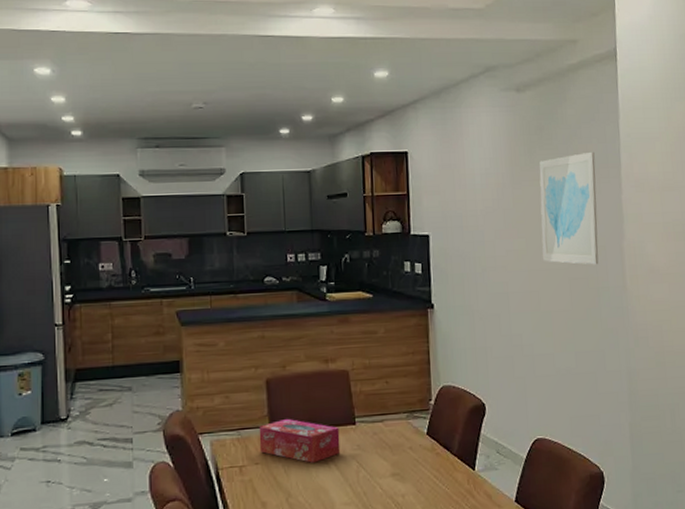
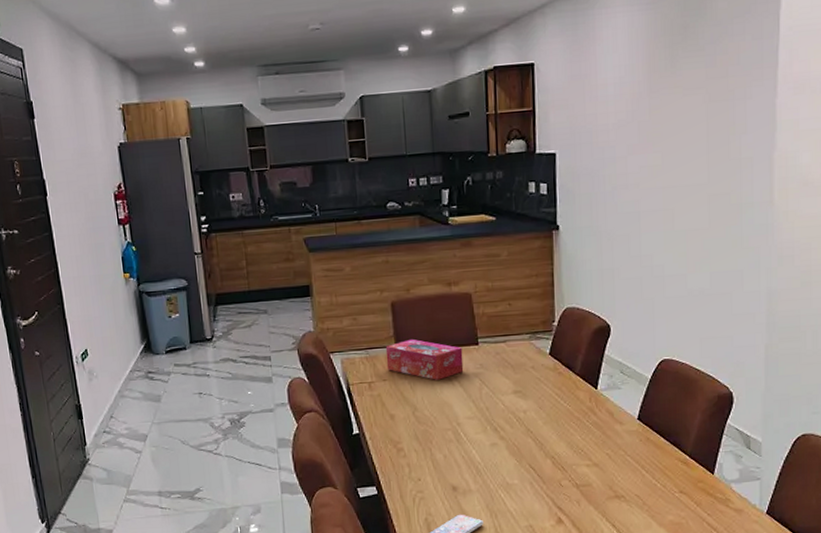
wall art: present [539,151,599,265] -> none [679,50,748,179]

